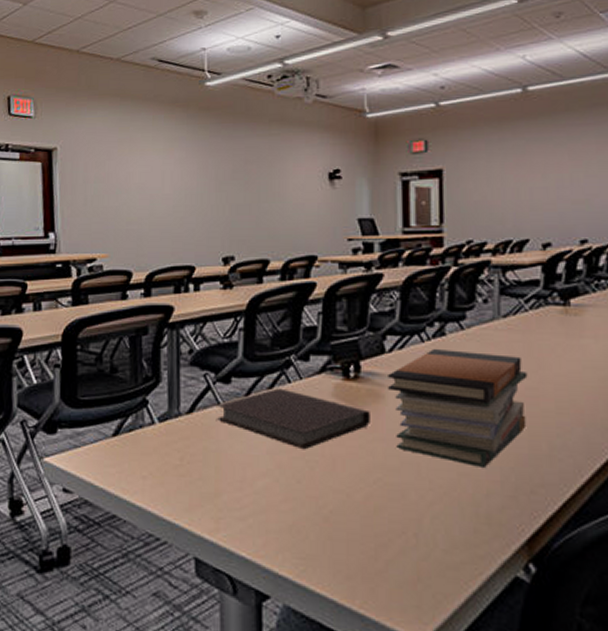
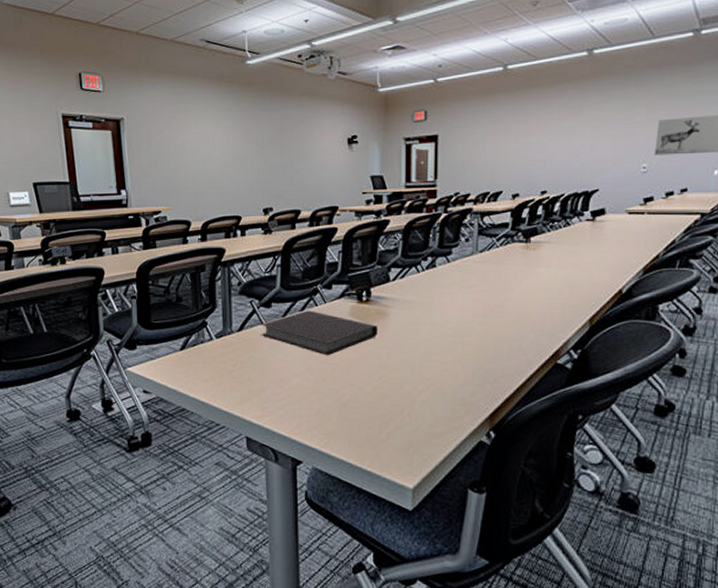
book stack: present [388,348,528,467] -> none [392,277,496,364]

